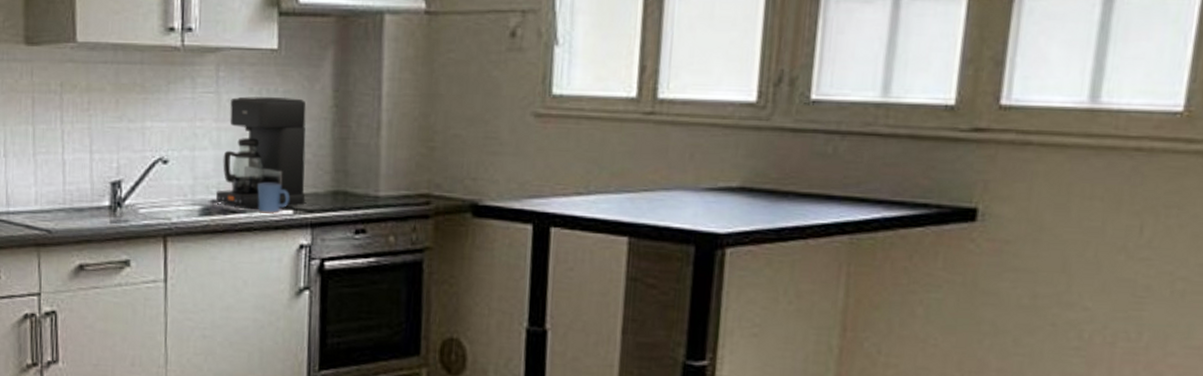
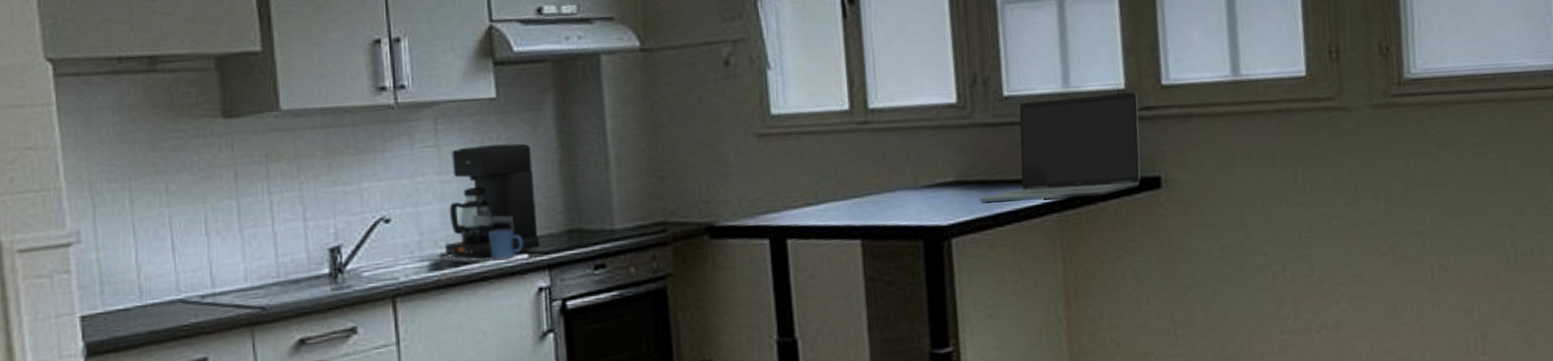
laptop: none [763,108,969,222] -> present [978,92,1140,202]

